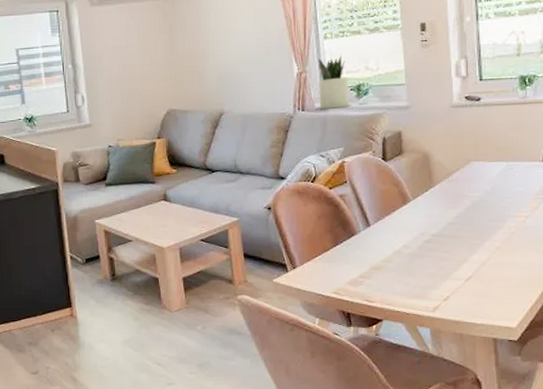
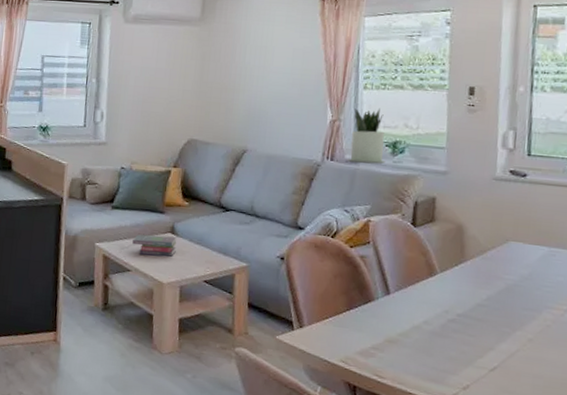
books: none [129,204,171,226] -> present [132,234,177,257]

